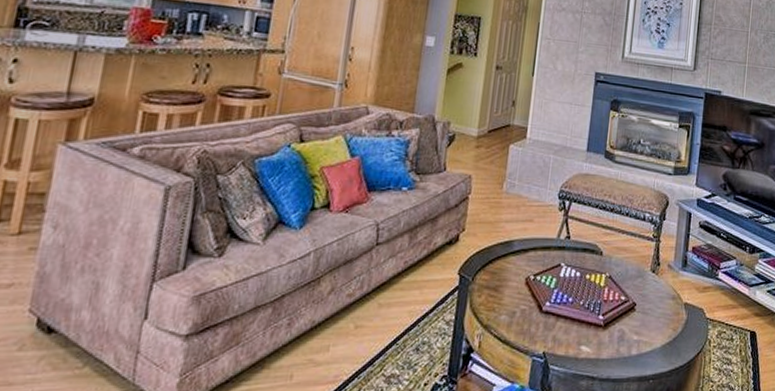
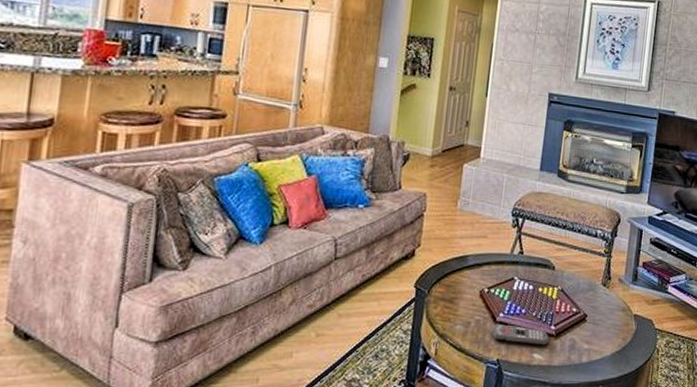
remote control: none [539,312,597,337] -> present [493,323,549,346]

